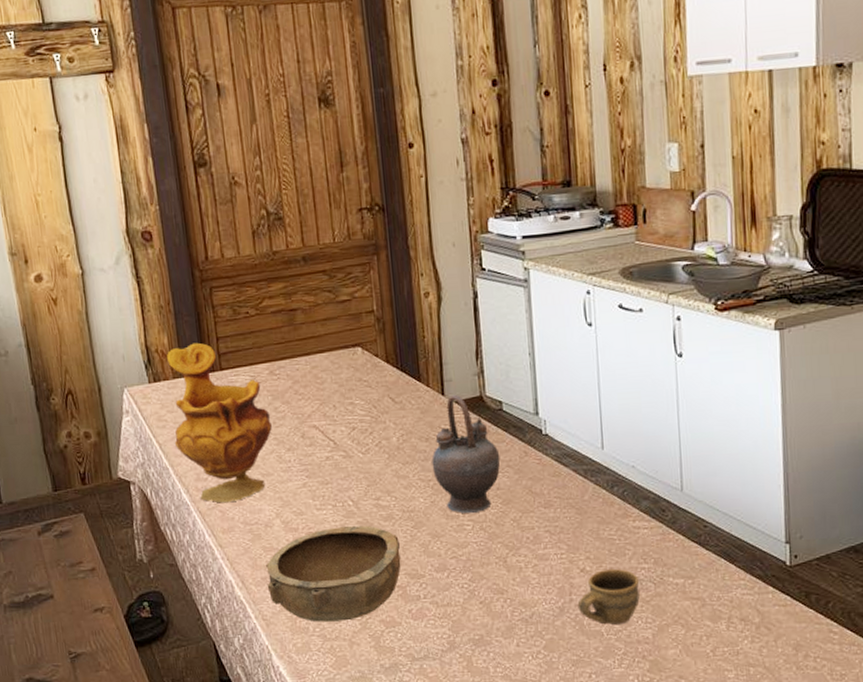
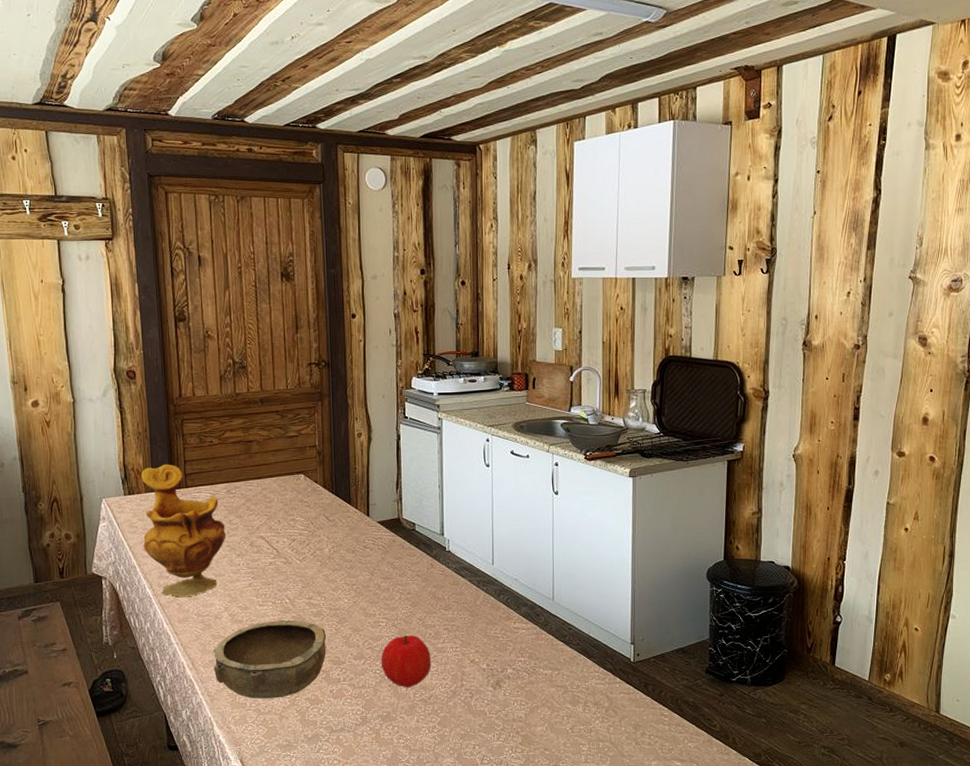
teapot: present [431,394,501,513] -> none [356,516,412,612]
fruit: none [468,539,532,605] -> present [381,635,431,688]
cup: present [577,569,640,625] -> none [467,661,517,706]

